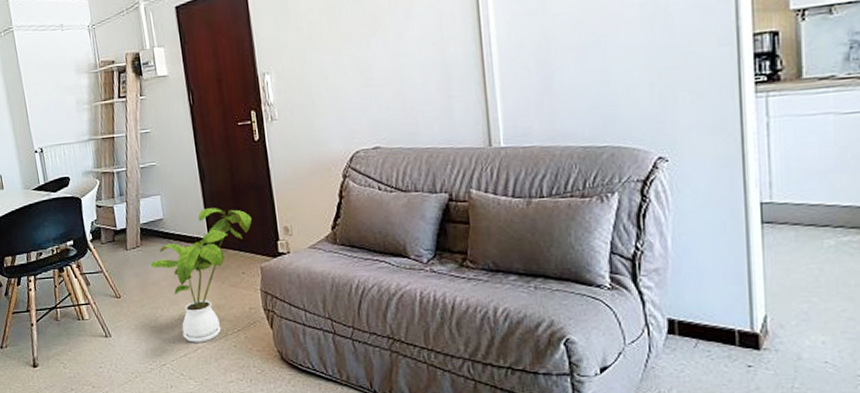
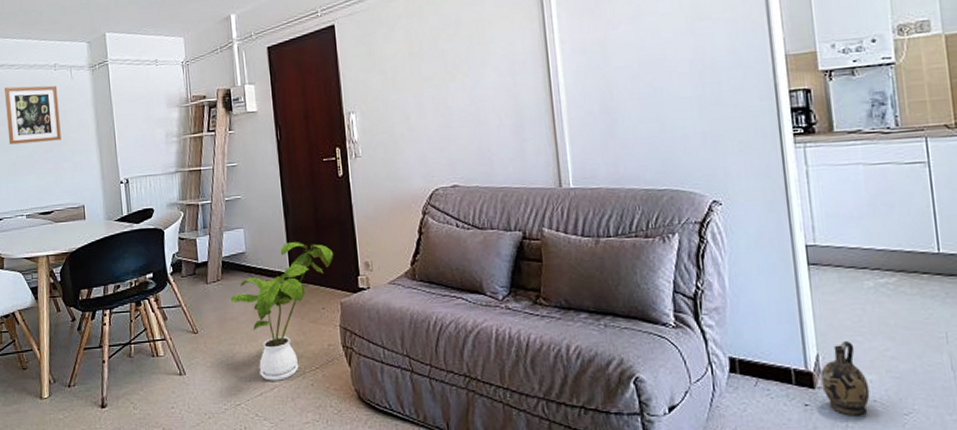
ceramic jug: none [768,302,821,377] -> present [820,341,870,416]

